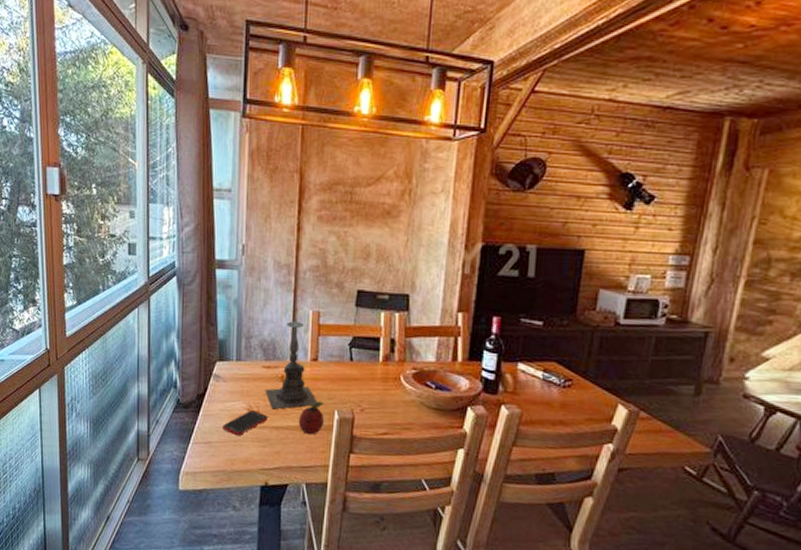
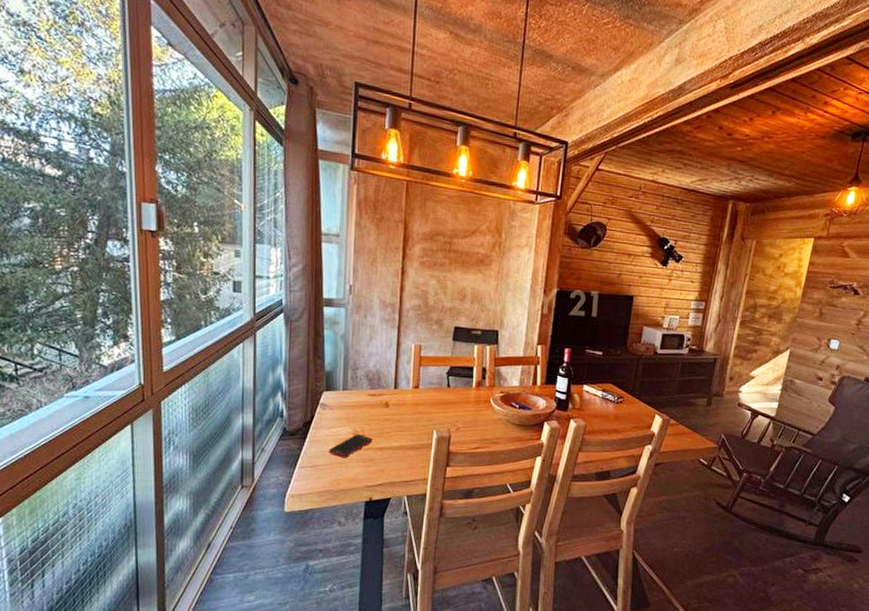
candle holder: present [265,318,317,410] -> none [370,351,418,433]
fruit: present [298,401,325,435] -> none [400,423,425,453]

